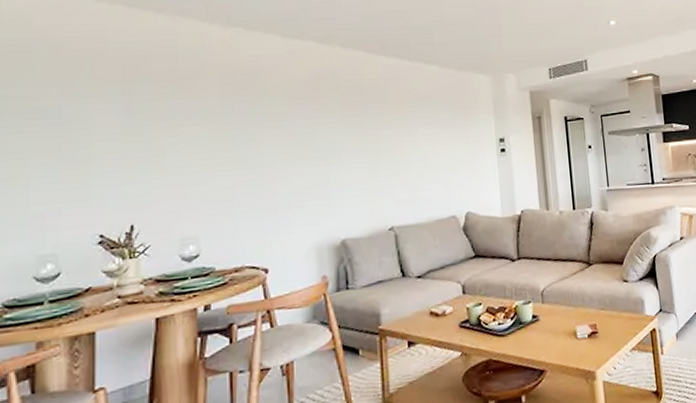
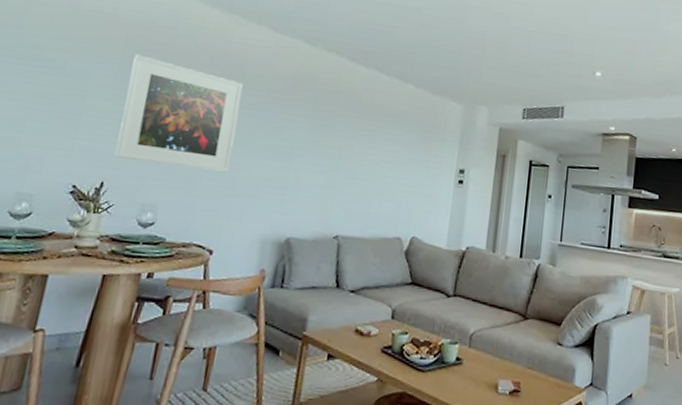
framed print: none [136,86,266,197] -> present [115,54,243,172]

